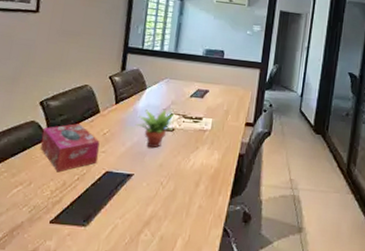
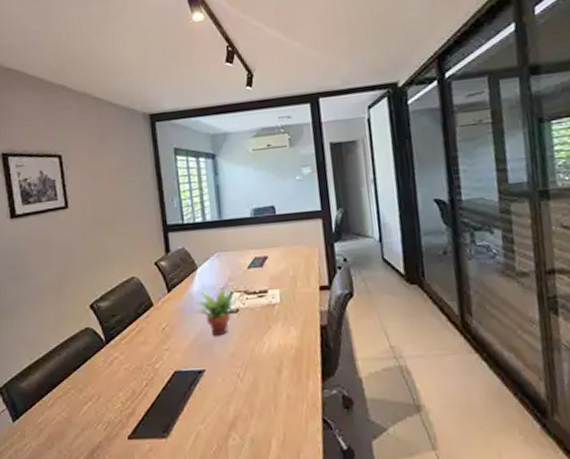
tissue box: present [40,123,100,173] -> none [99,322,162,381]

